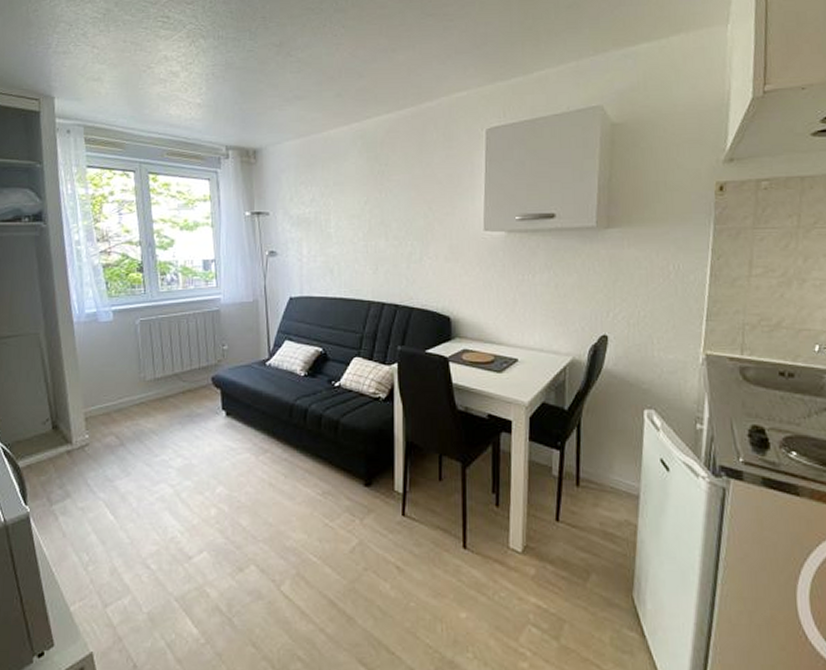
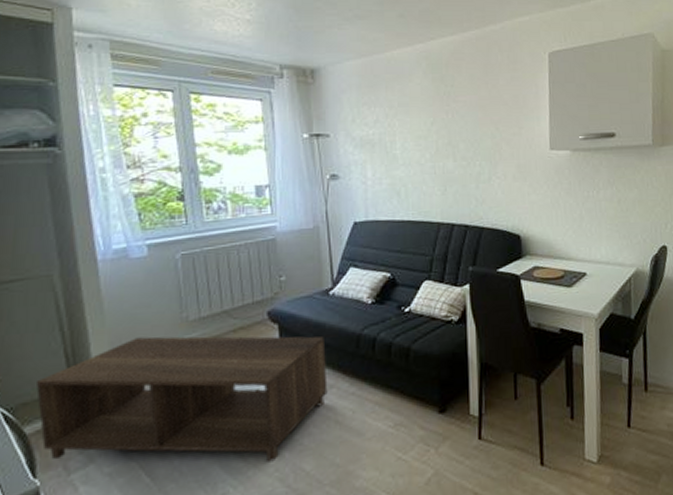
coffee table: none [27,392,263,514] -> present [36,336,328,462]

